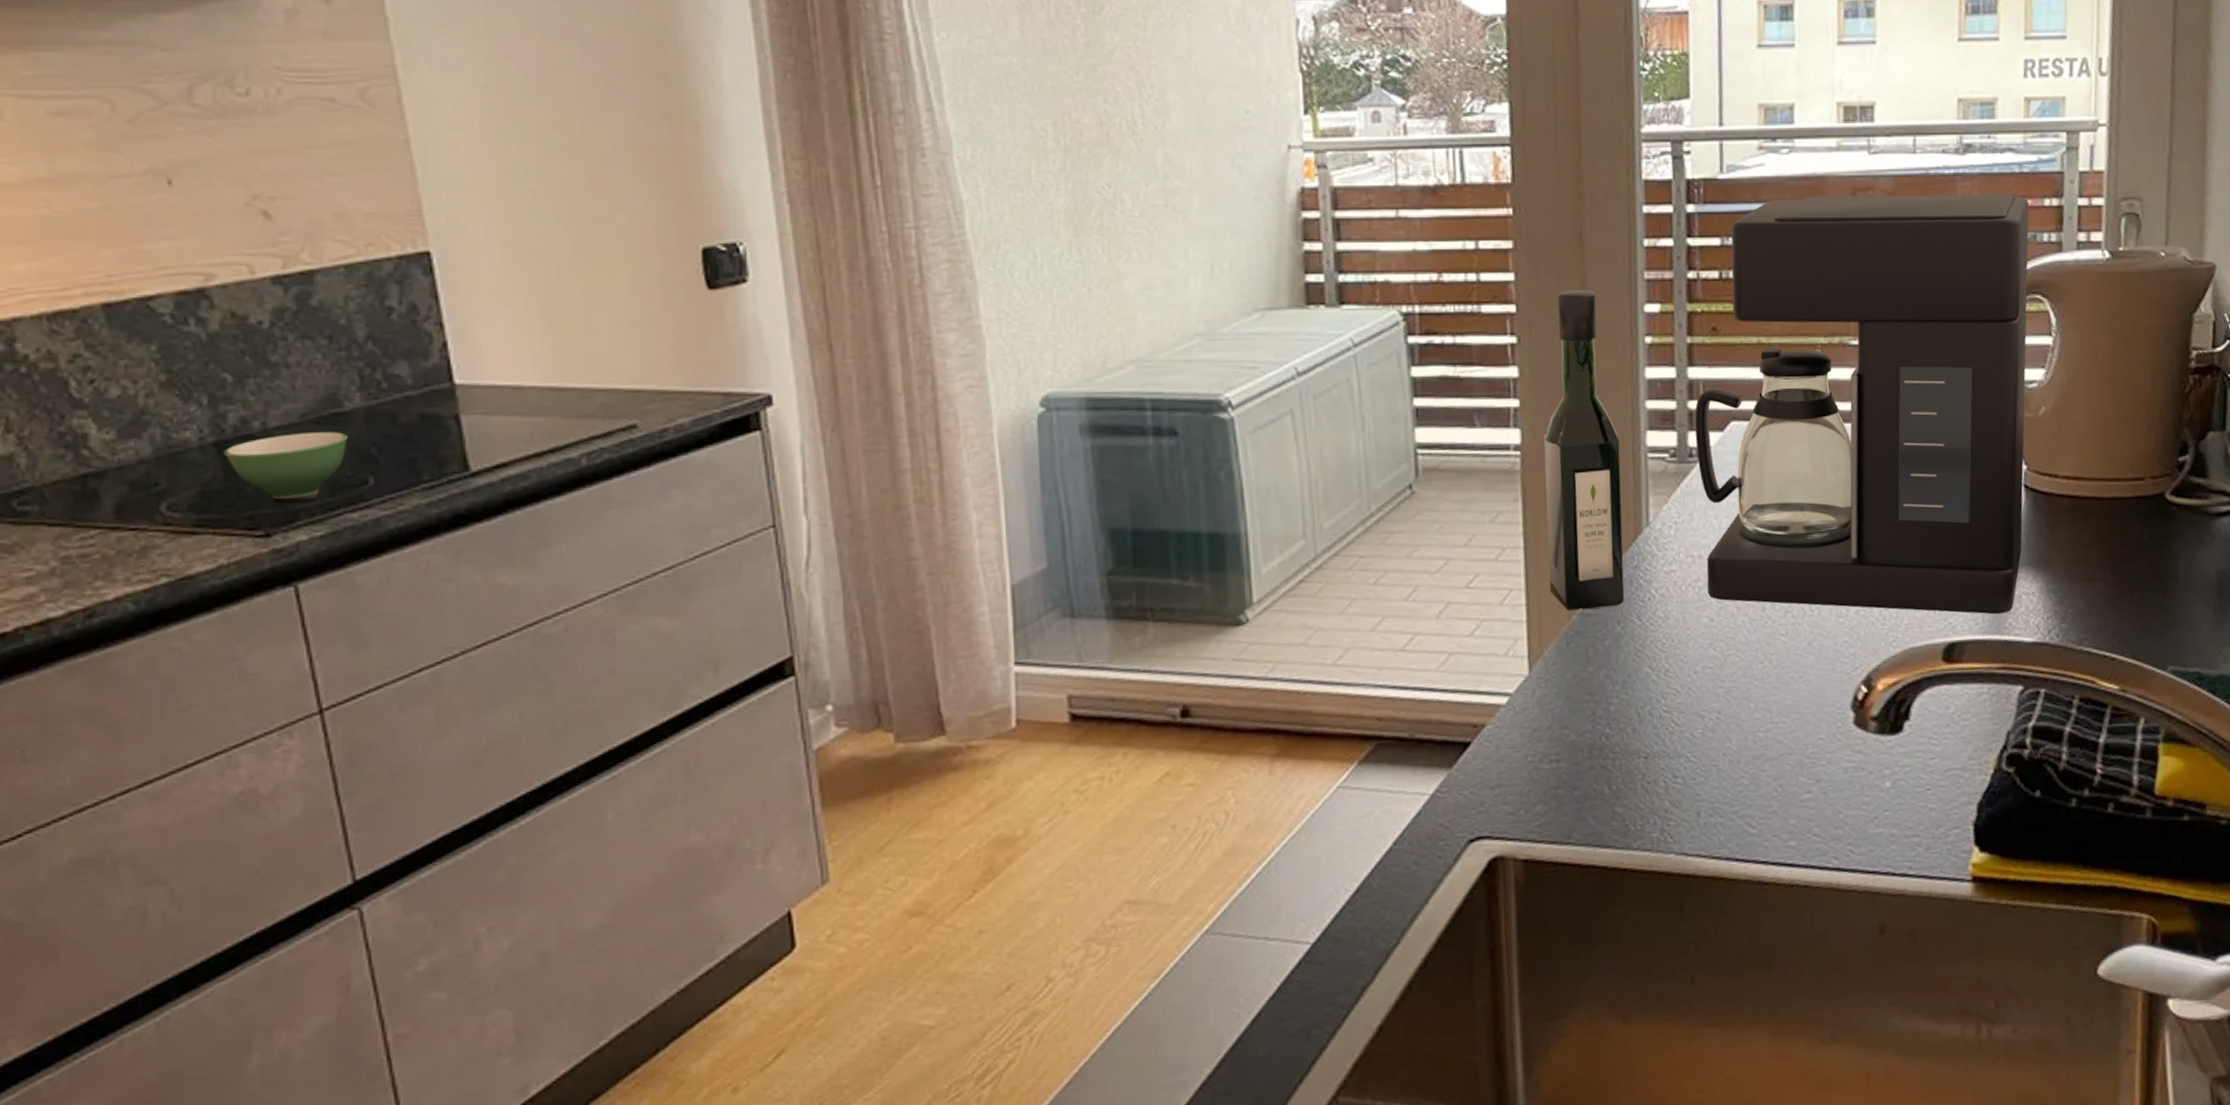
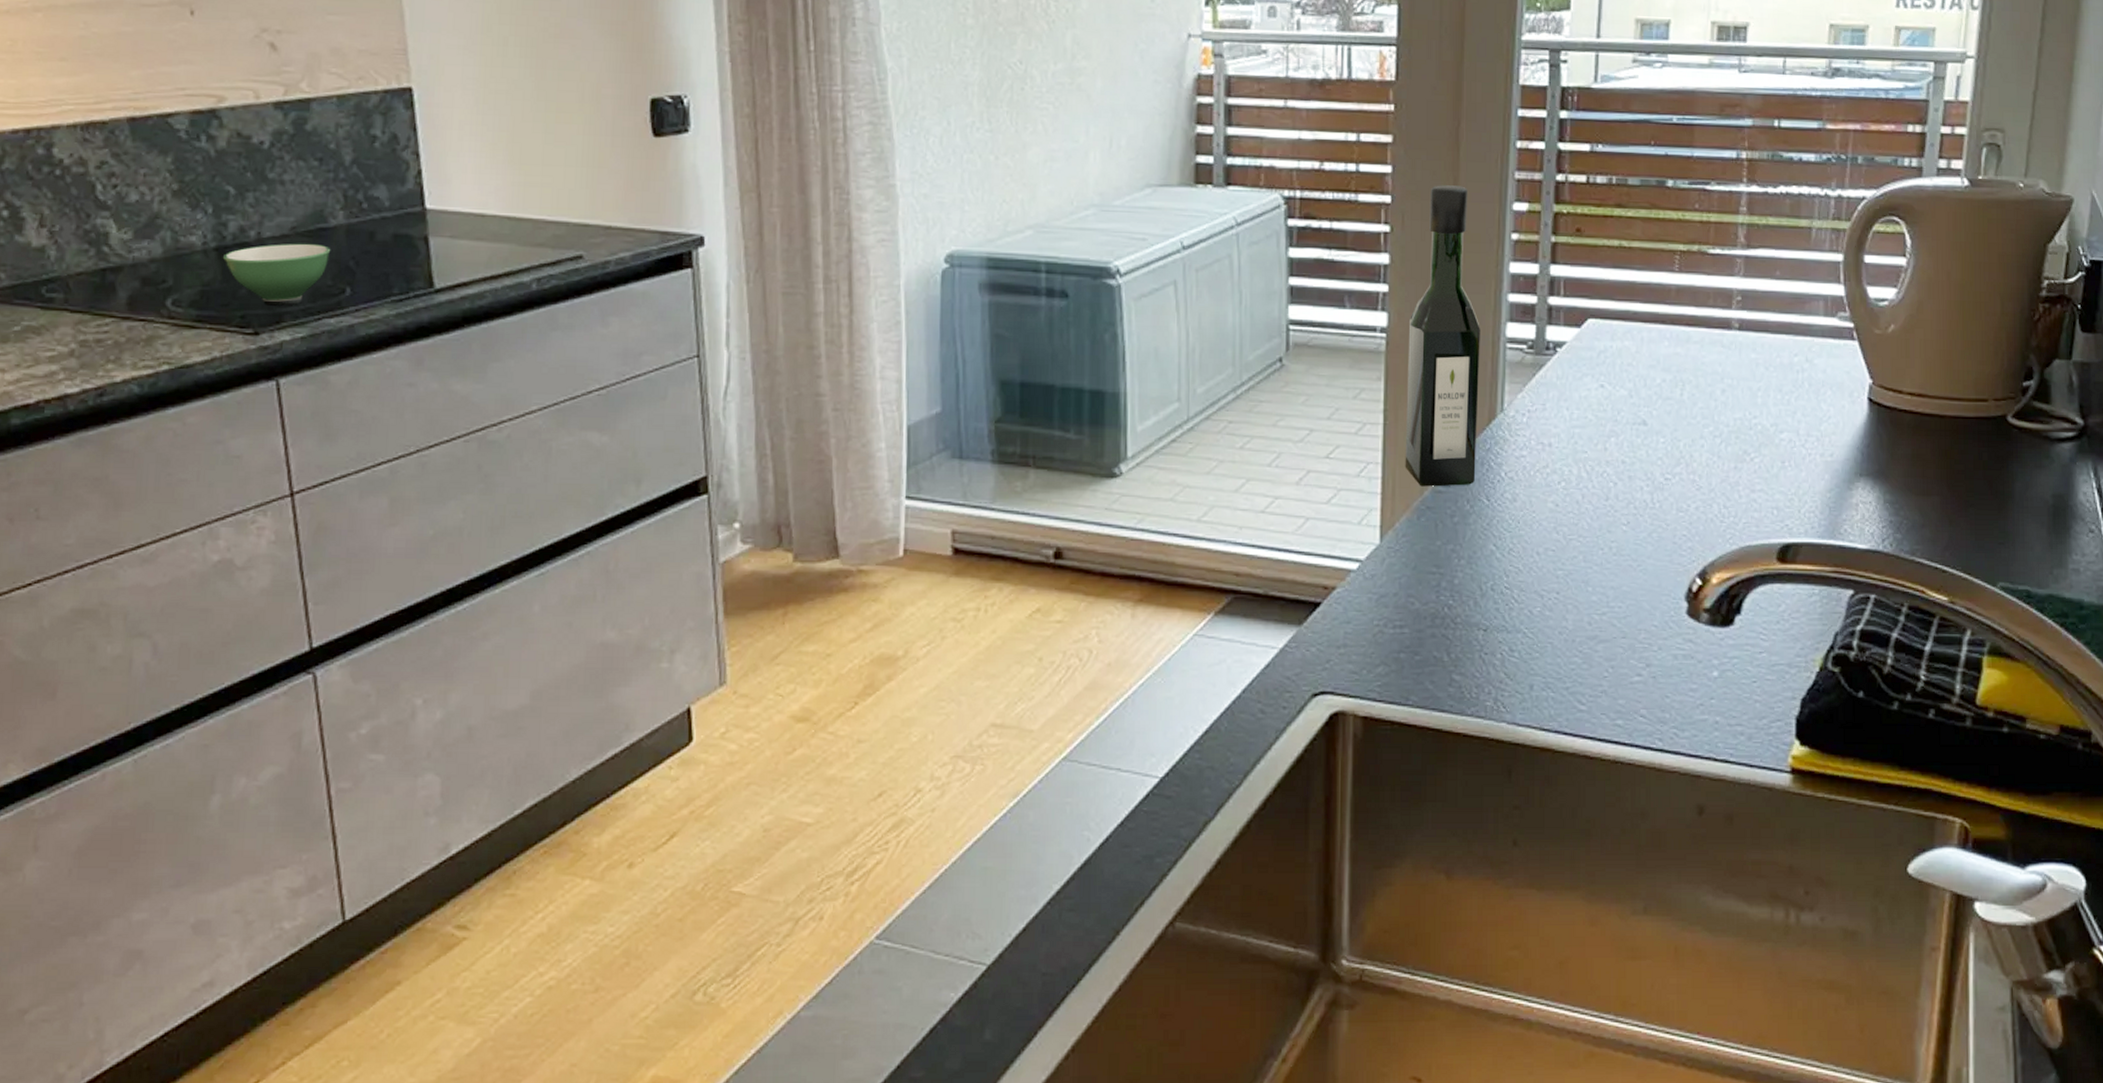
coffee maker: present [1694,194,2029,615] -> none [1553,110,1892,520]

